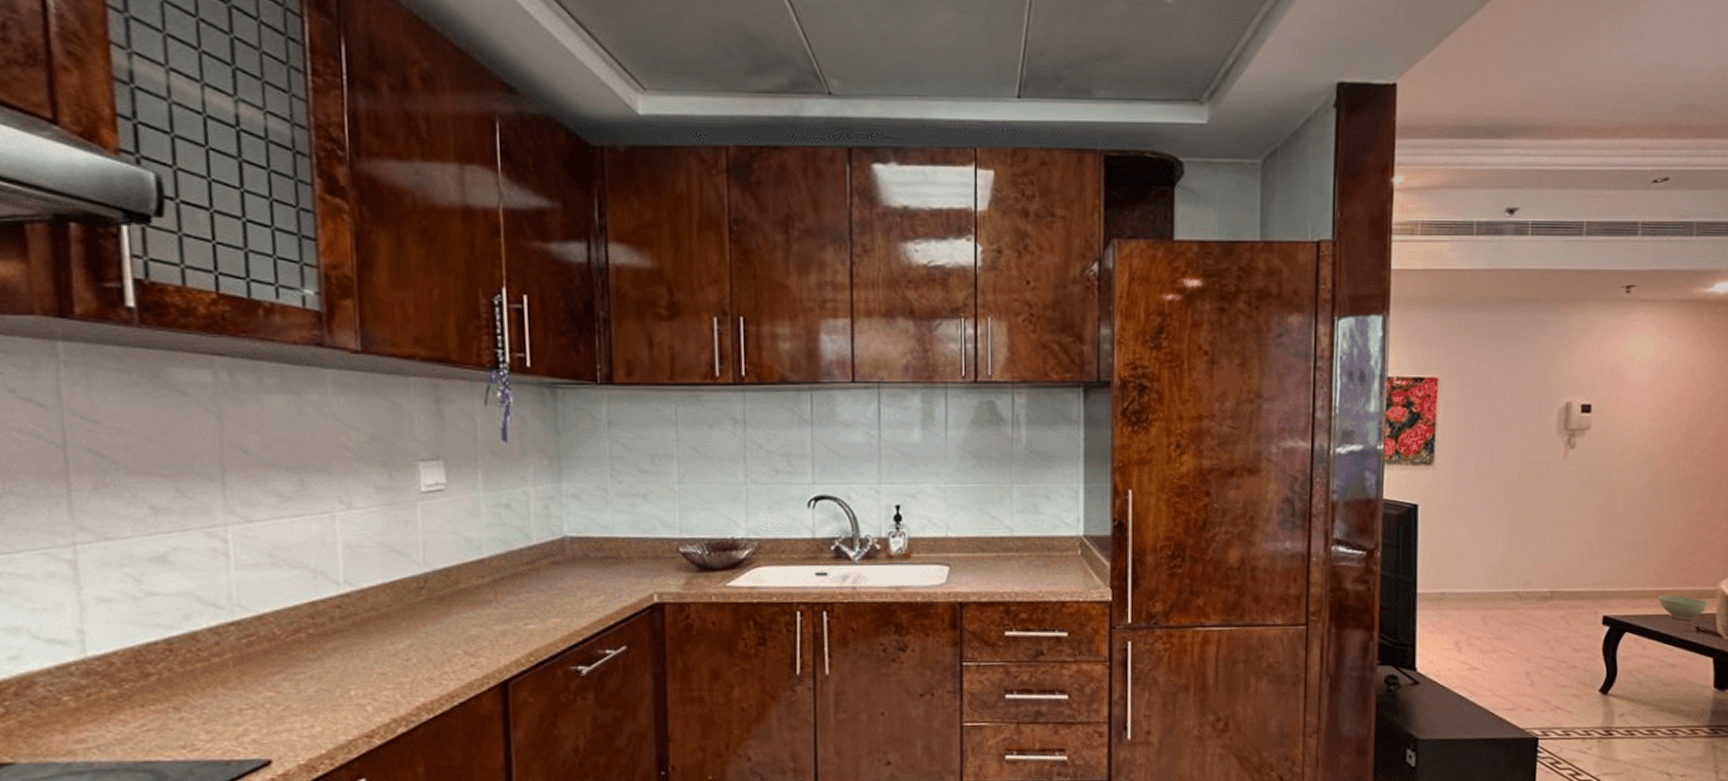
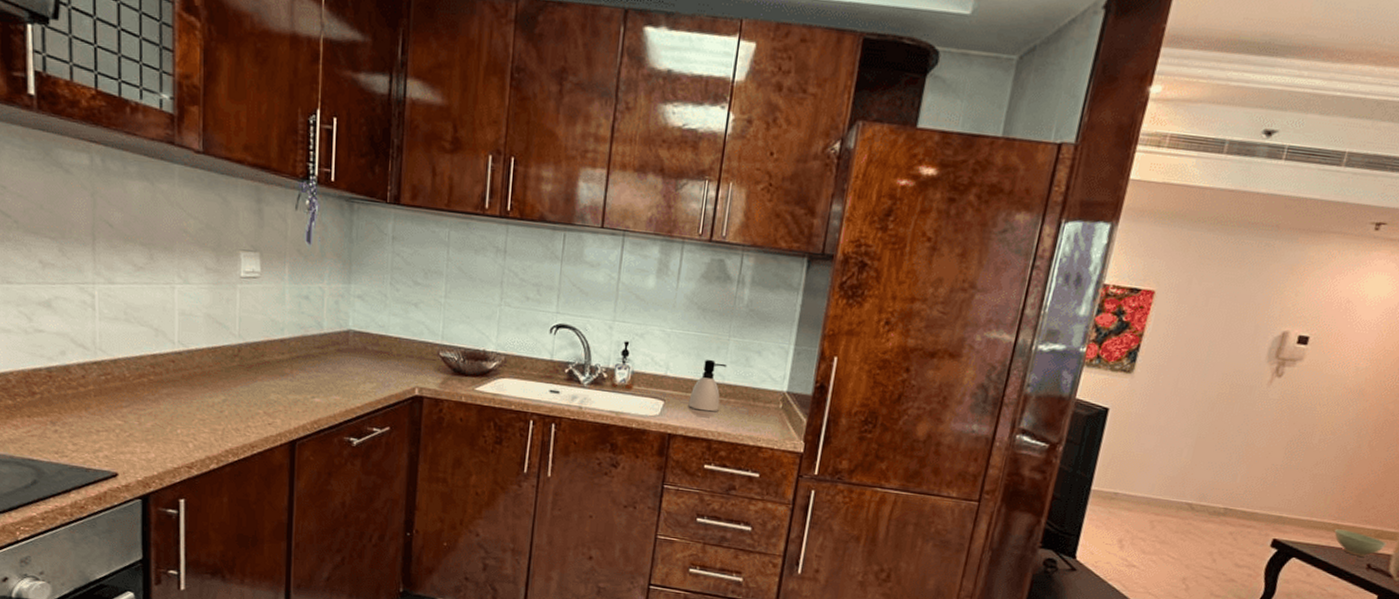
soap dispenser: none [977,511,1014,578] -> present [688,359,727,418]

